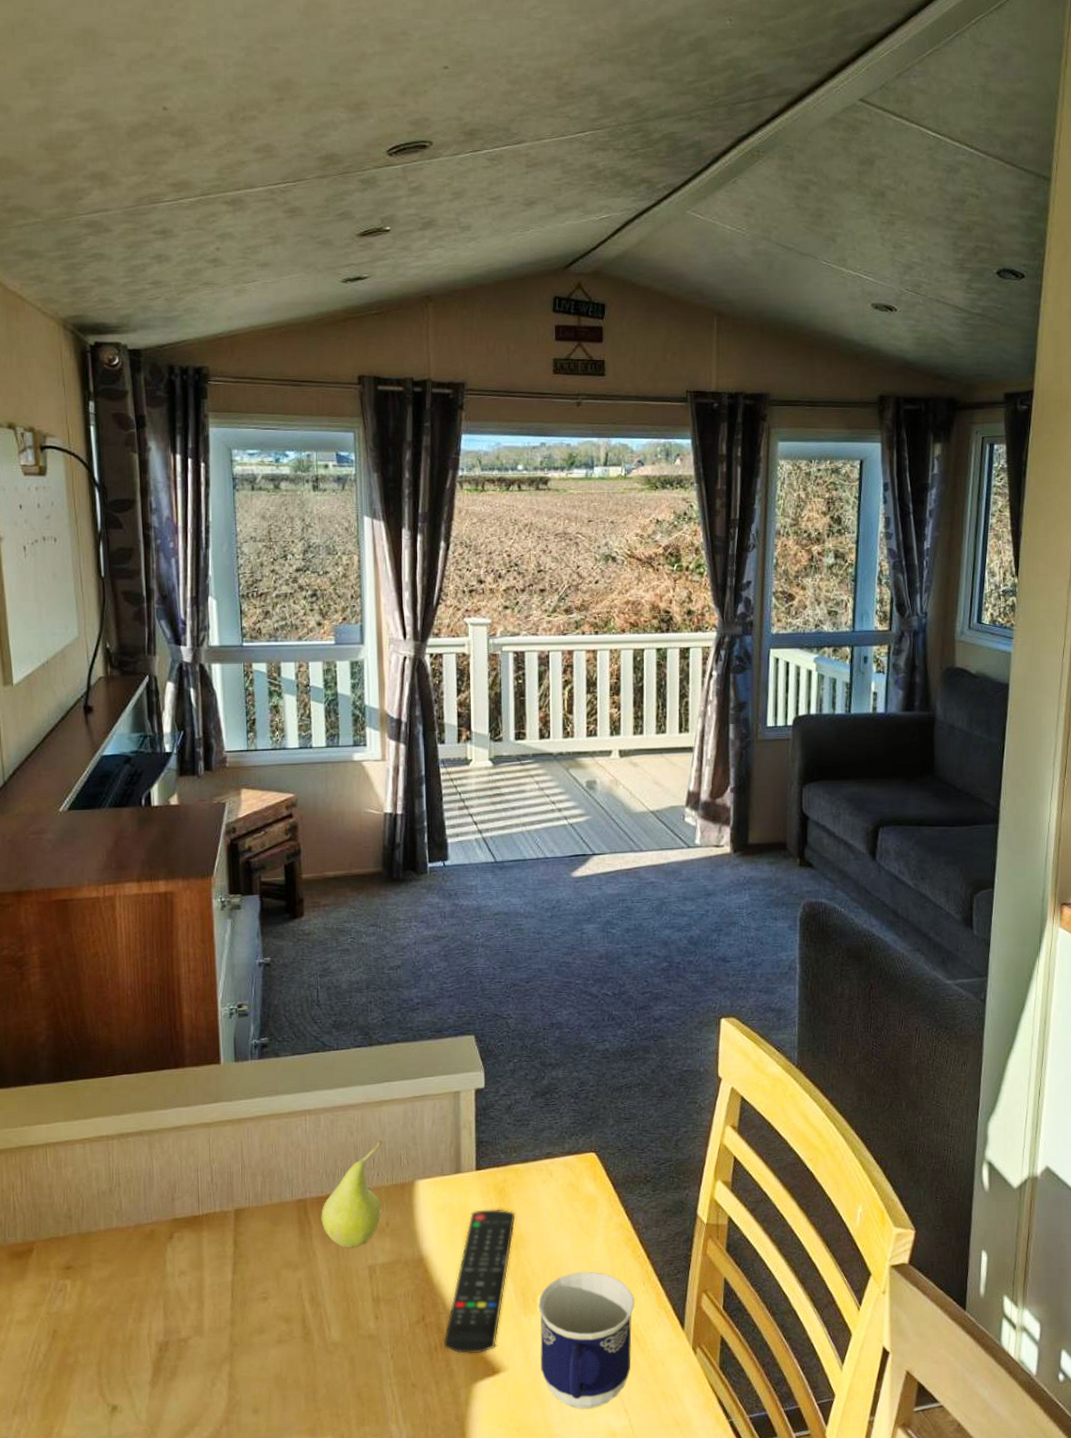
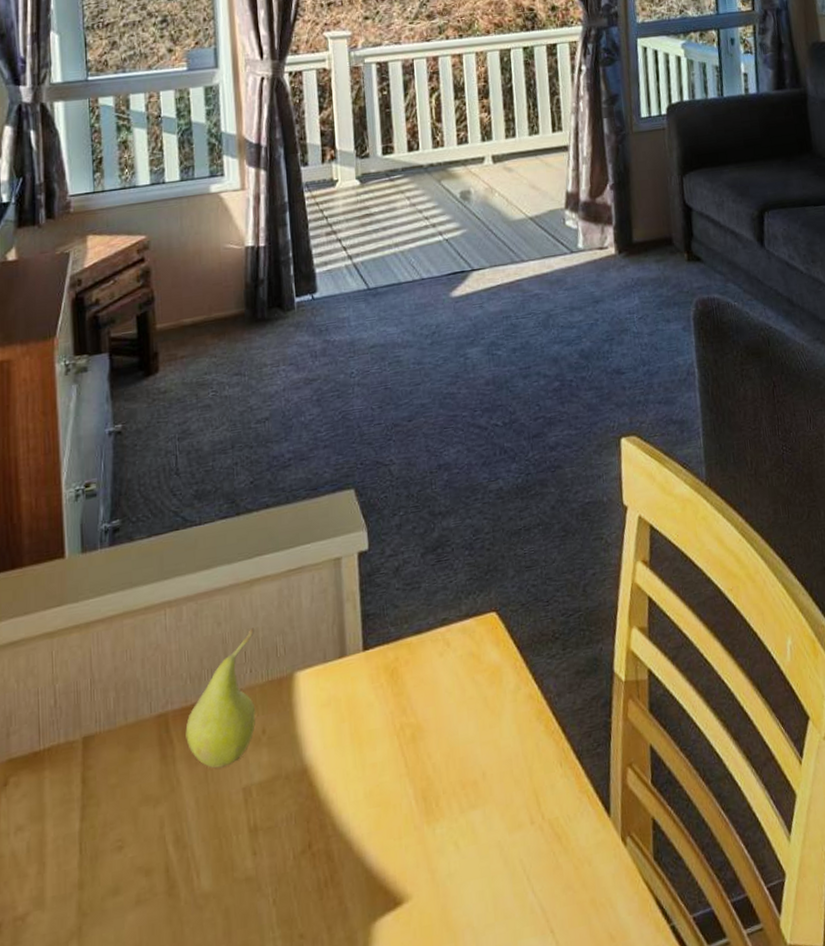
remote control: present [443,1209,516,1354] -> none [334,694,411,886]
cup: present [537,1271,634,1409] -> none [441,758,554,937]

